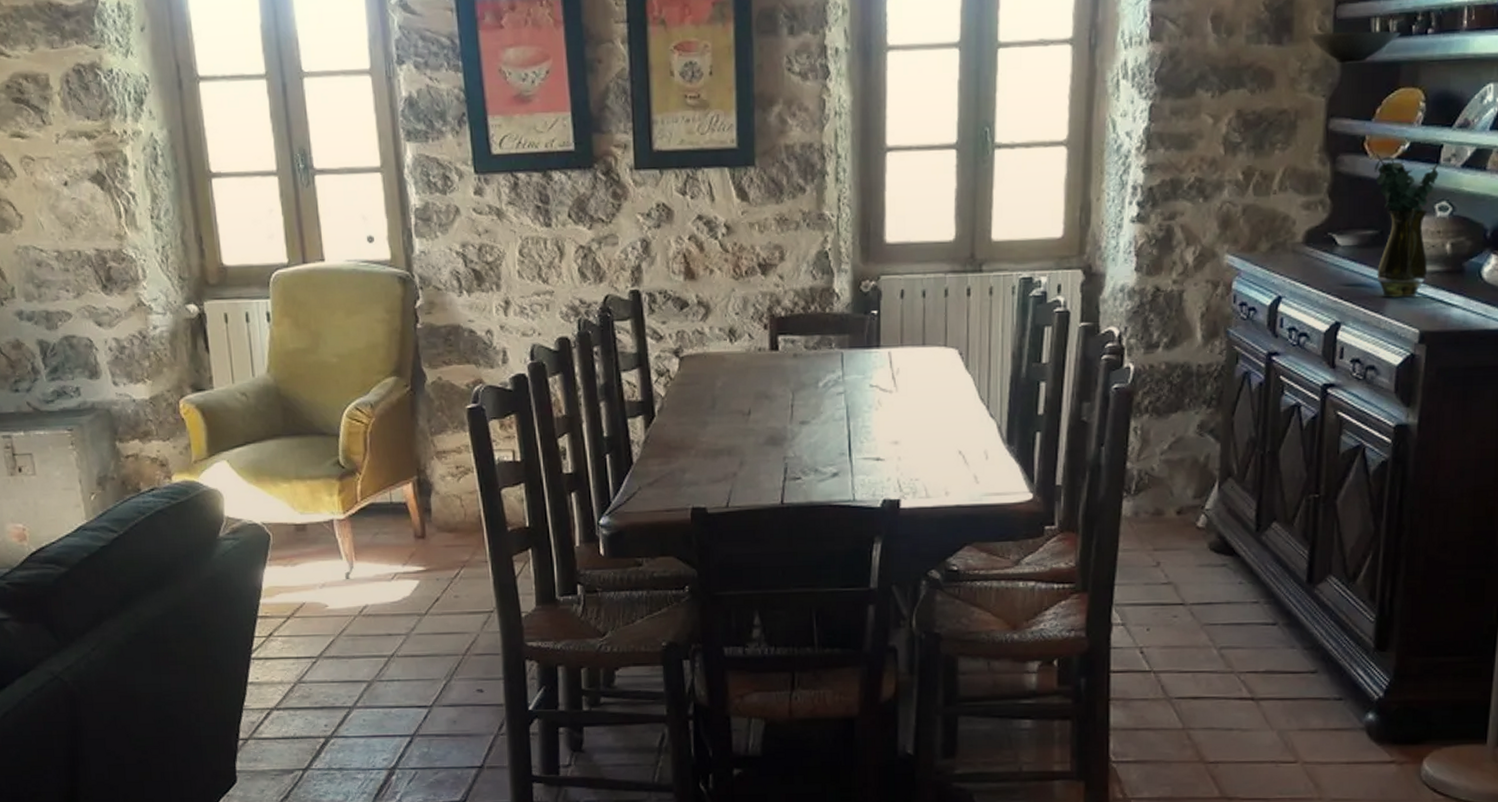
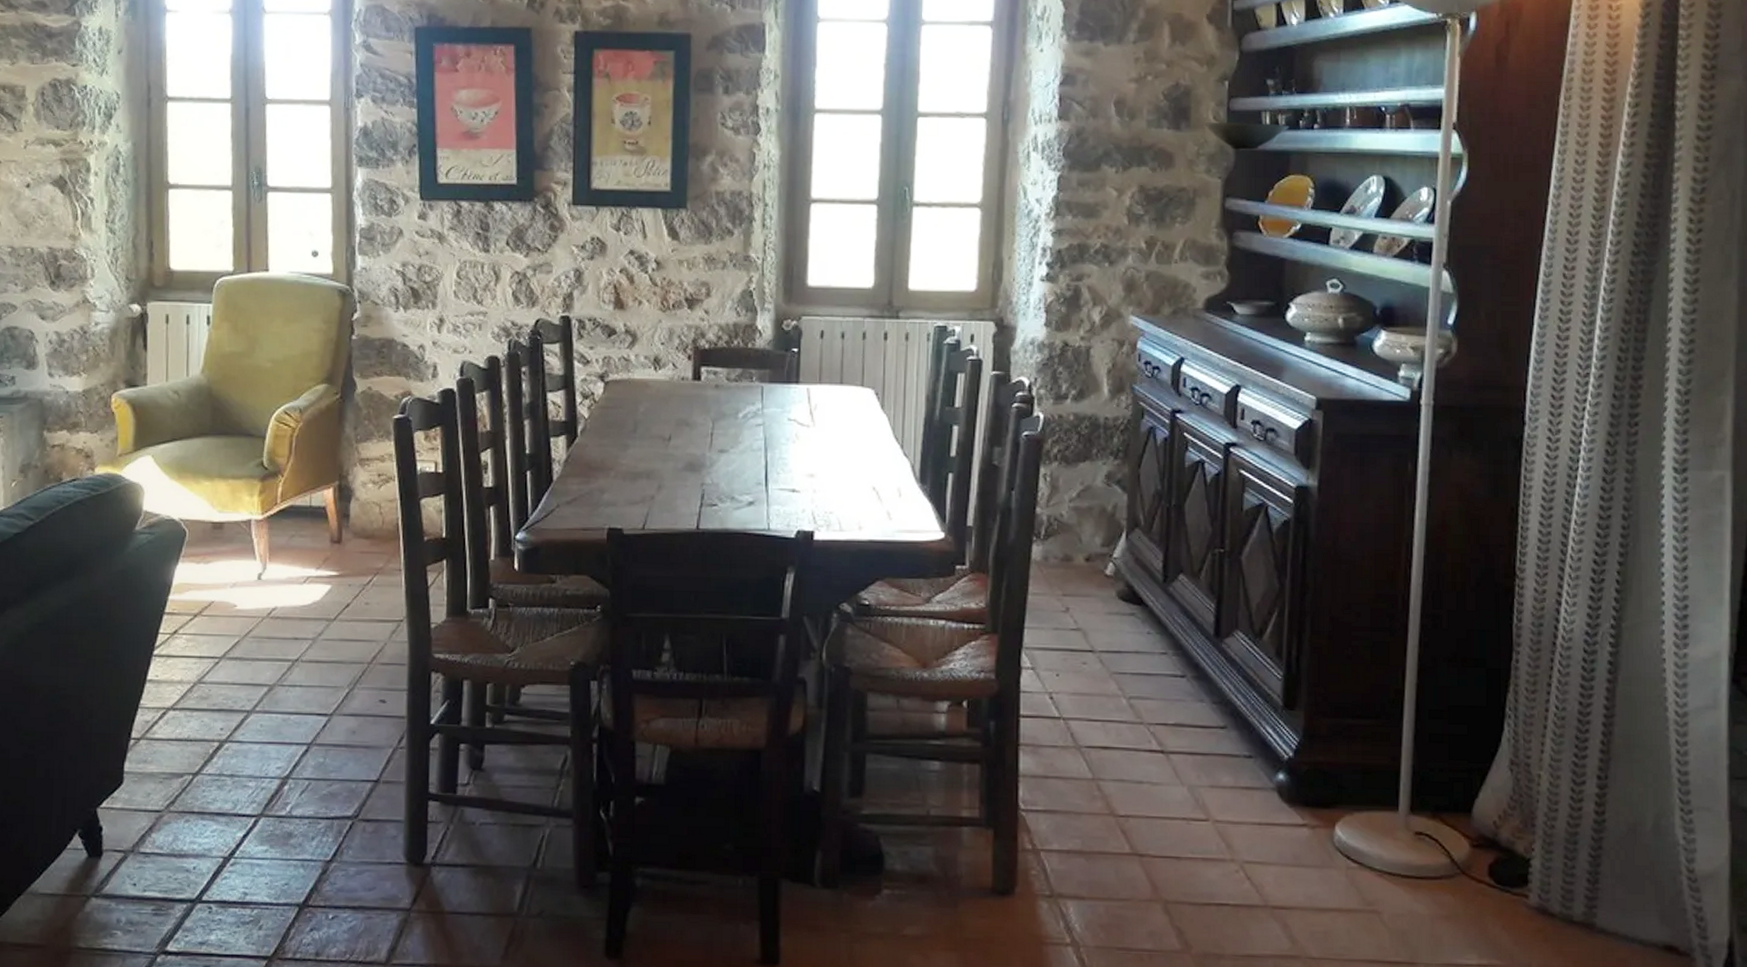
vase: present [1374,153,1439,297] -> none [1269,232,1329,365]

